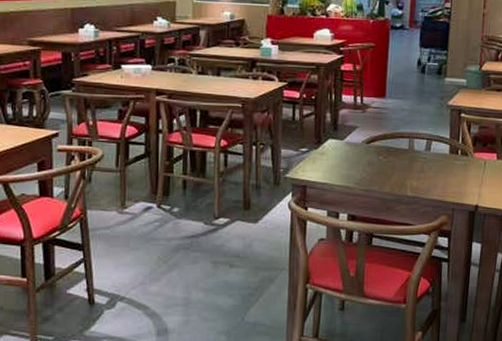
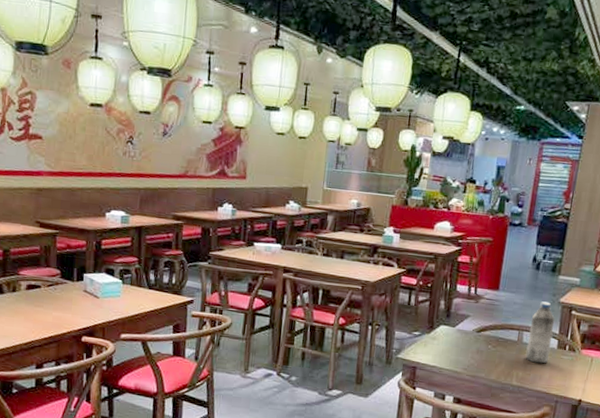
water bottle: none [418,106,445,171] -> present [525,301,555,364]

